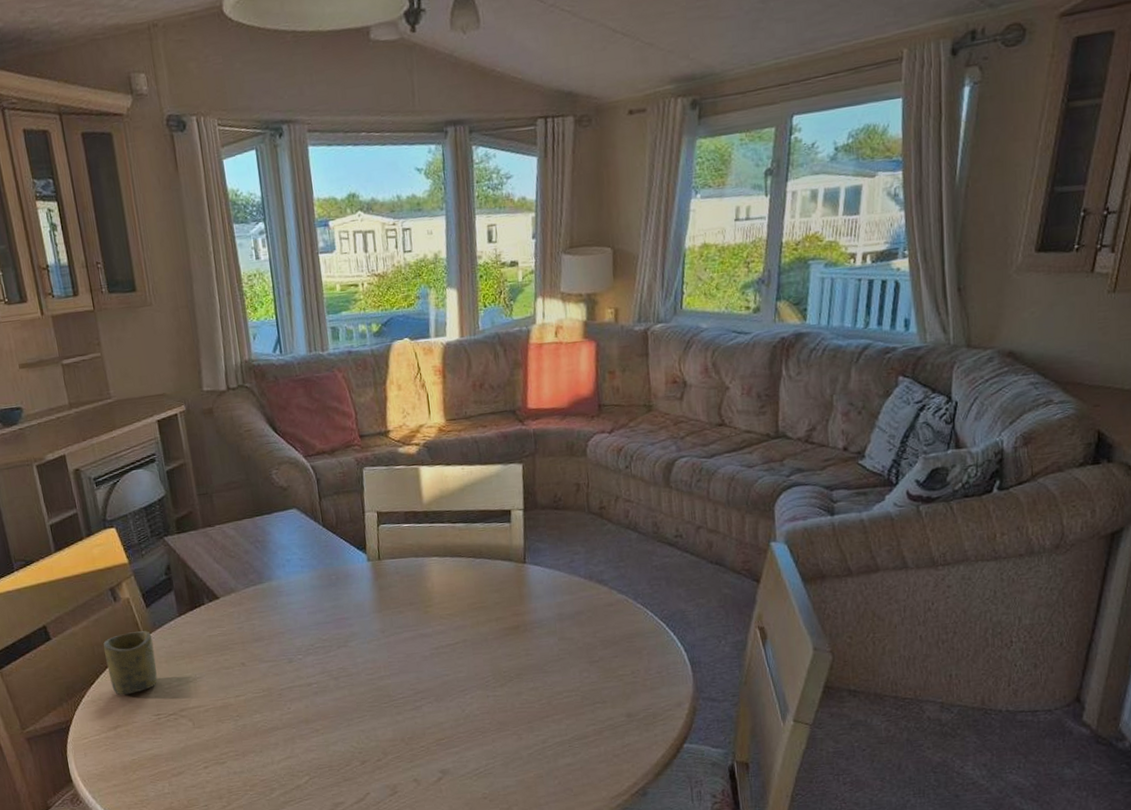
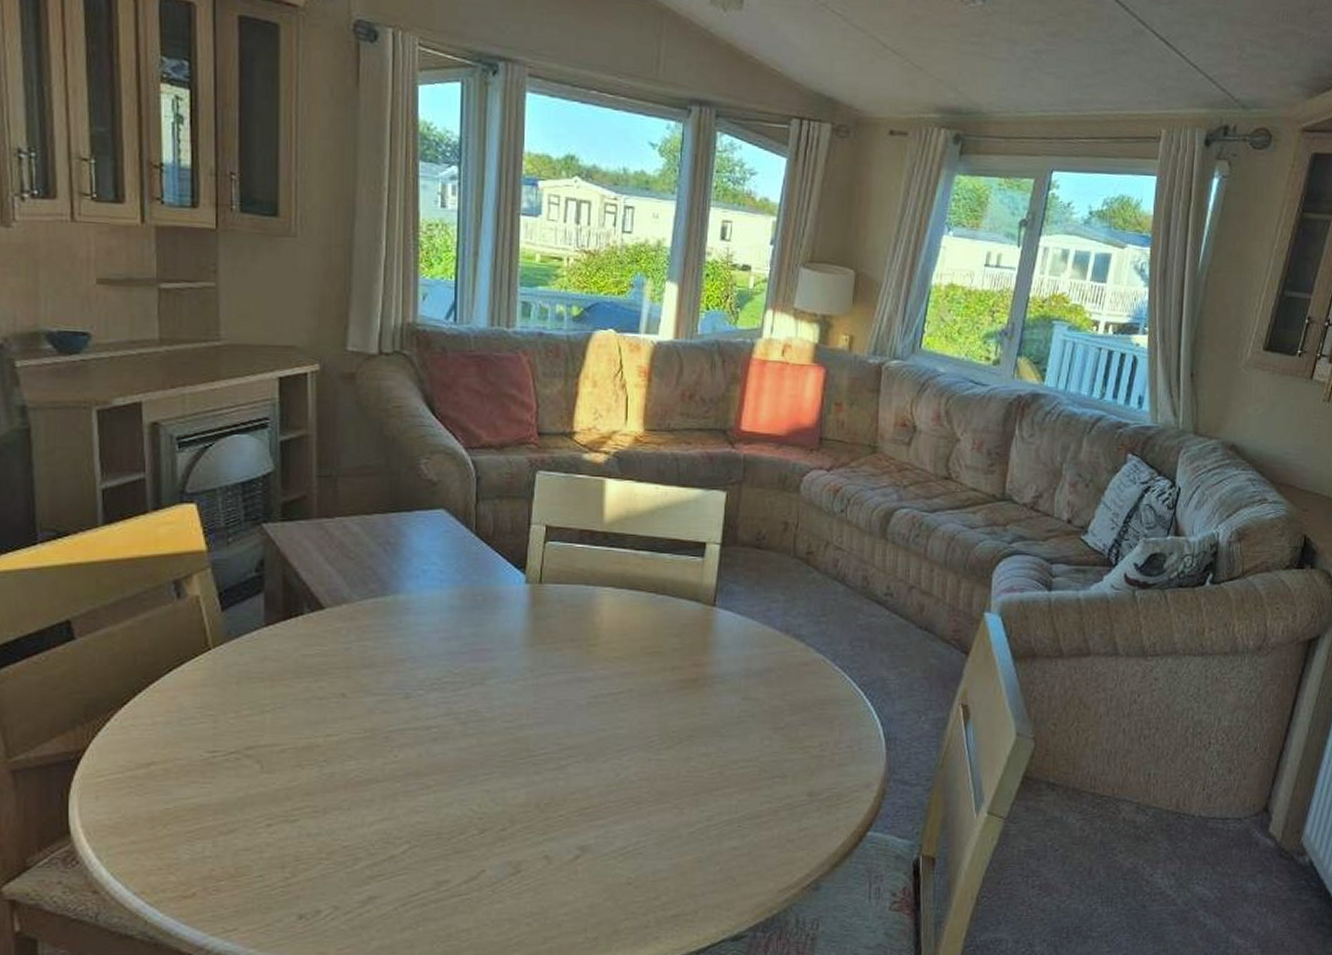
cup: present [103,631,158,696] -> none [150,640,223,722]

